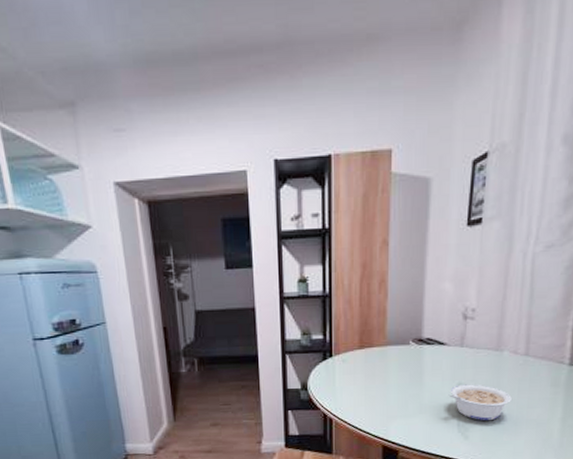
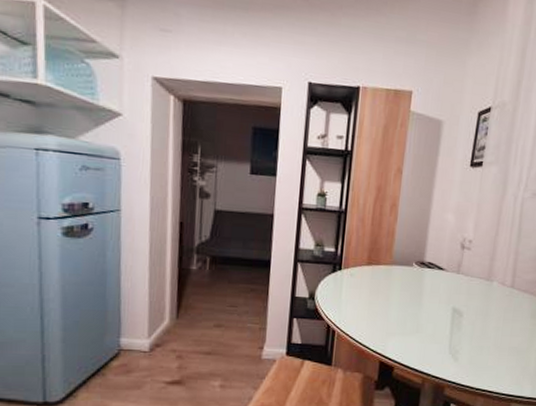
legume: present [448,384,512,420] -> none [443,308,498,344]

